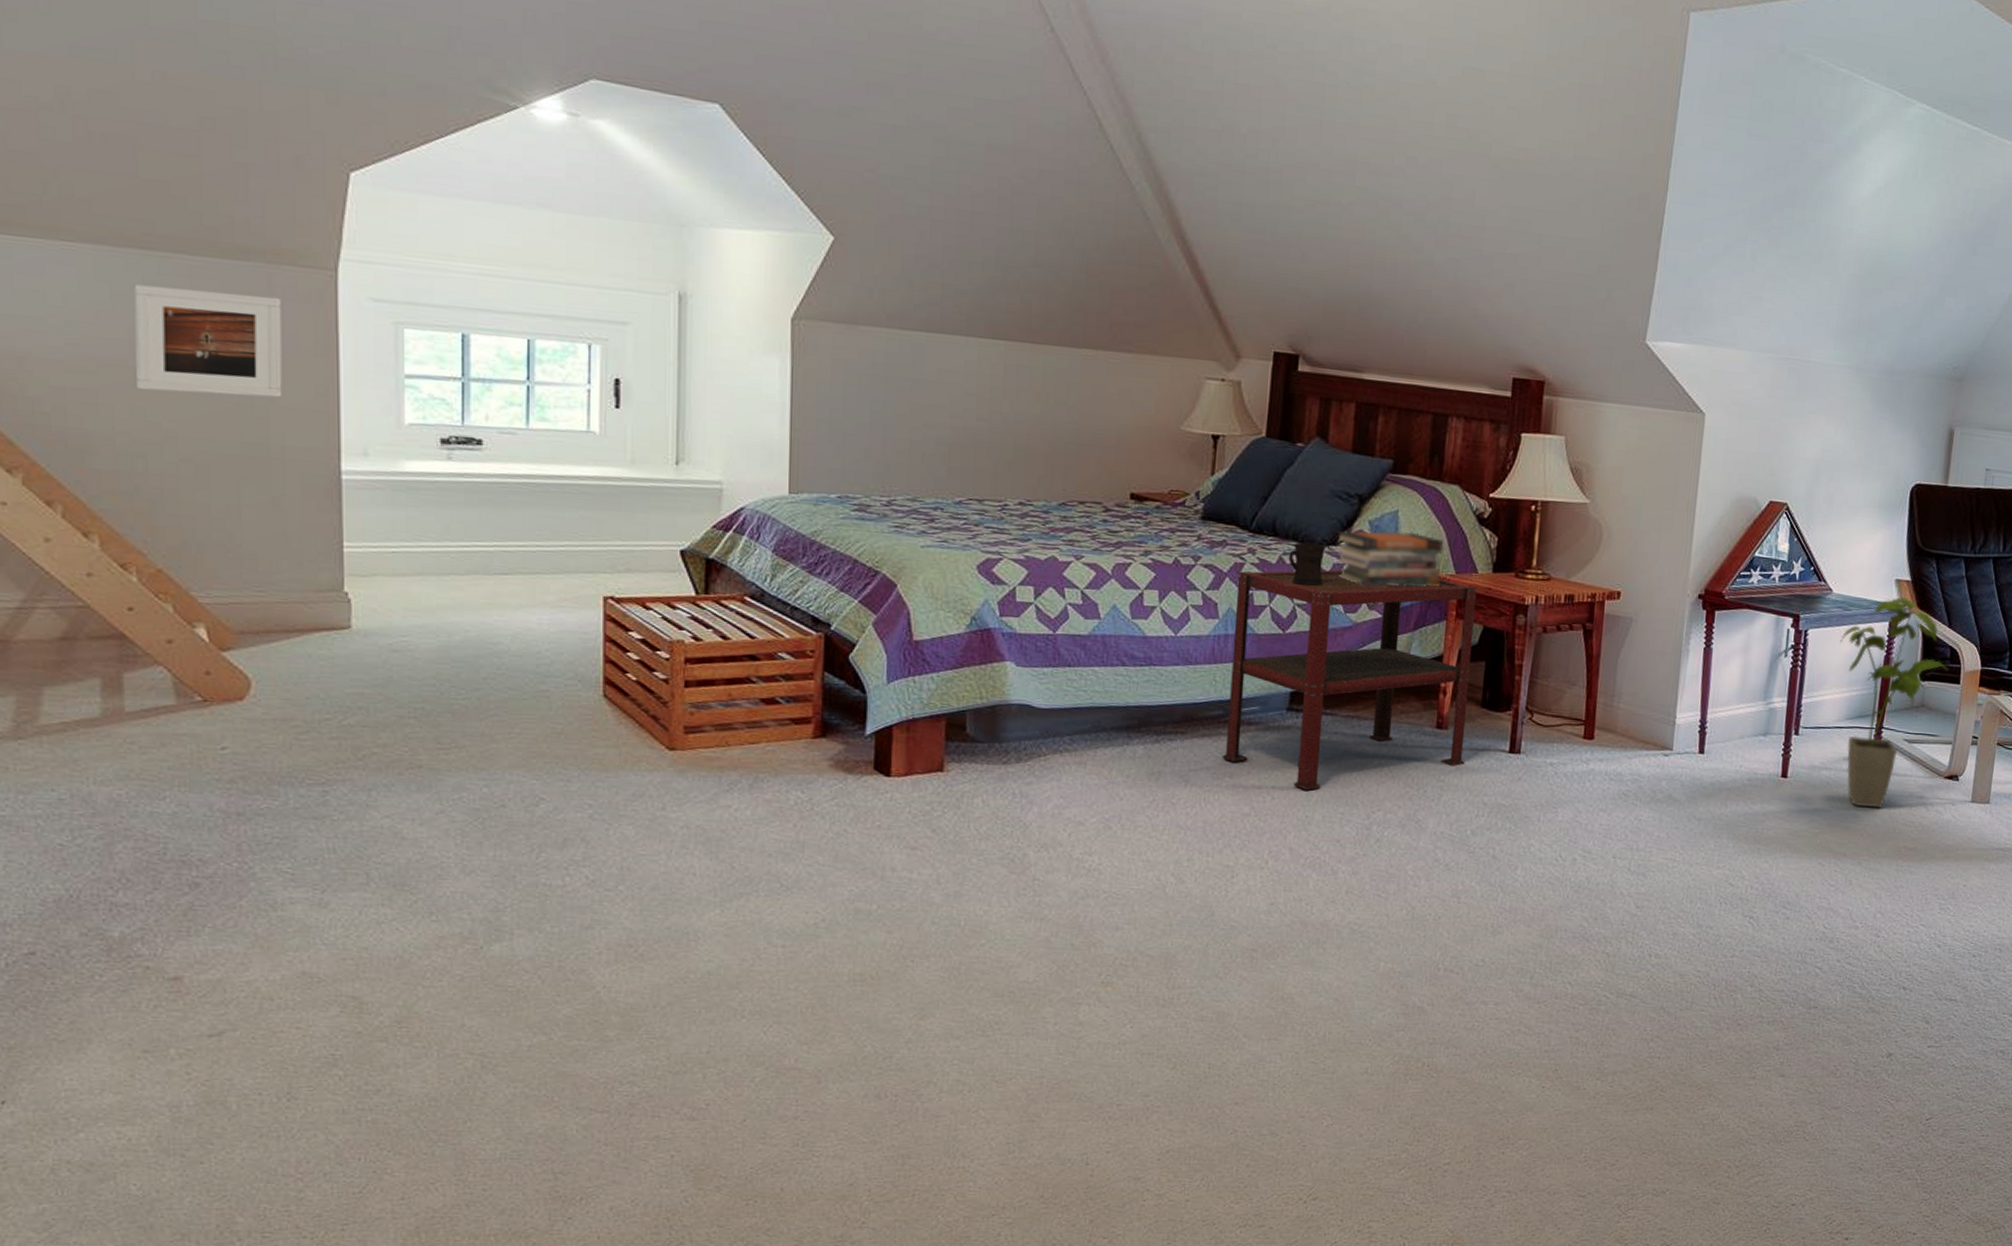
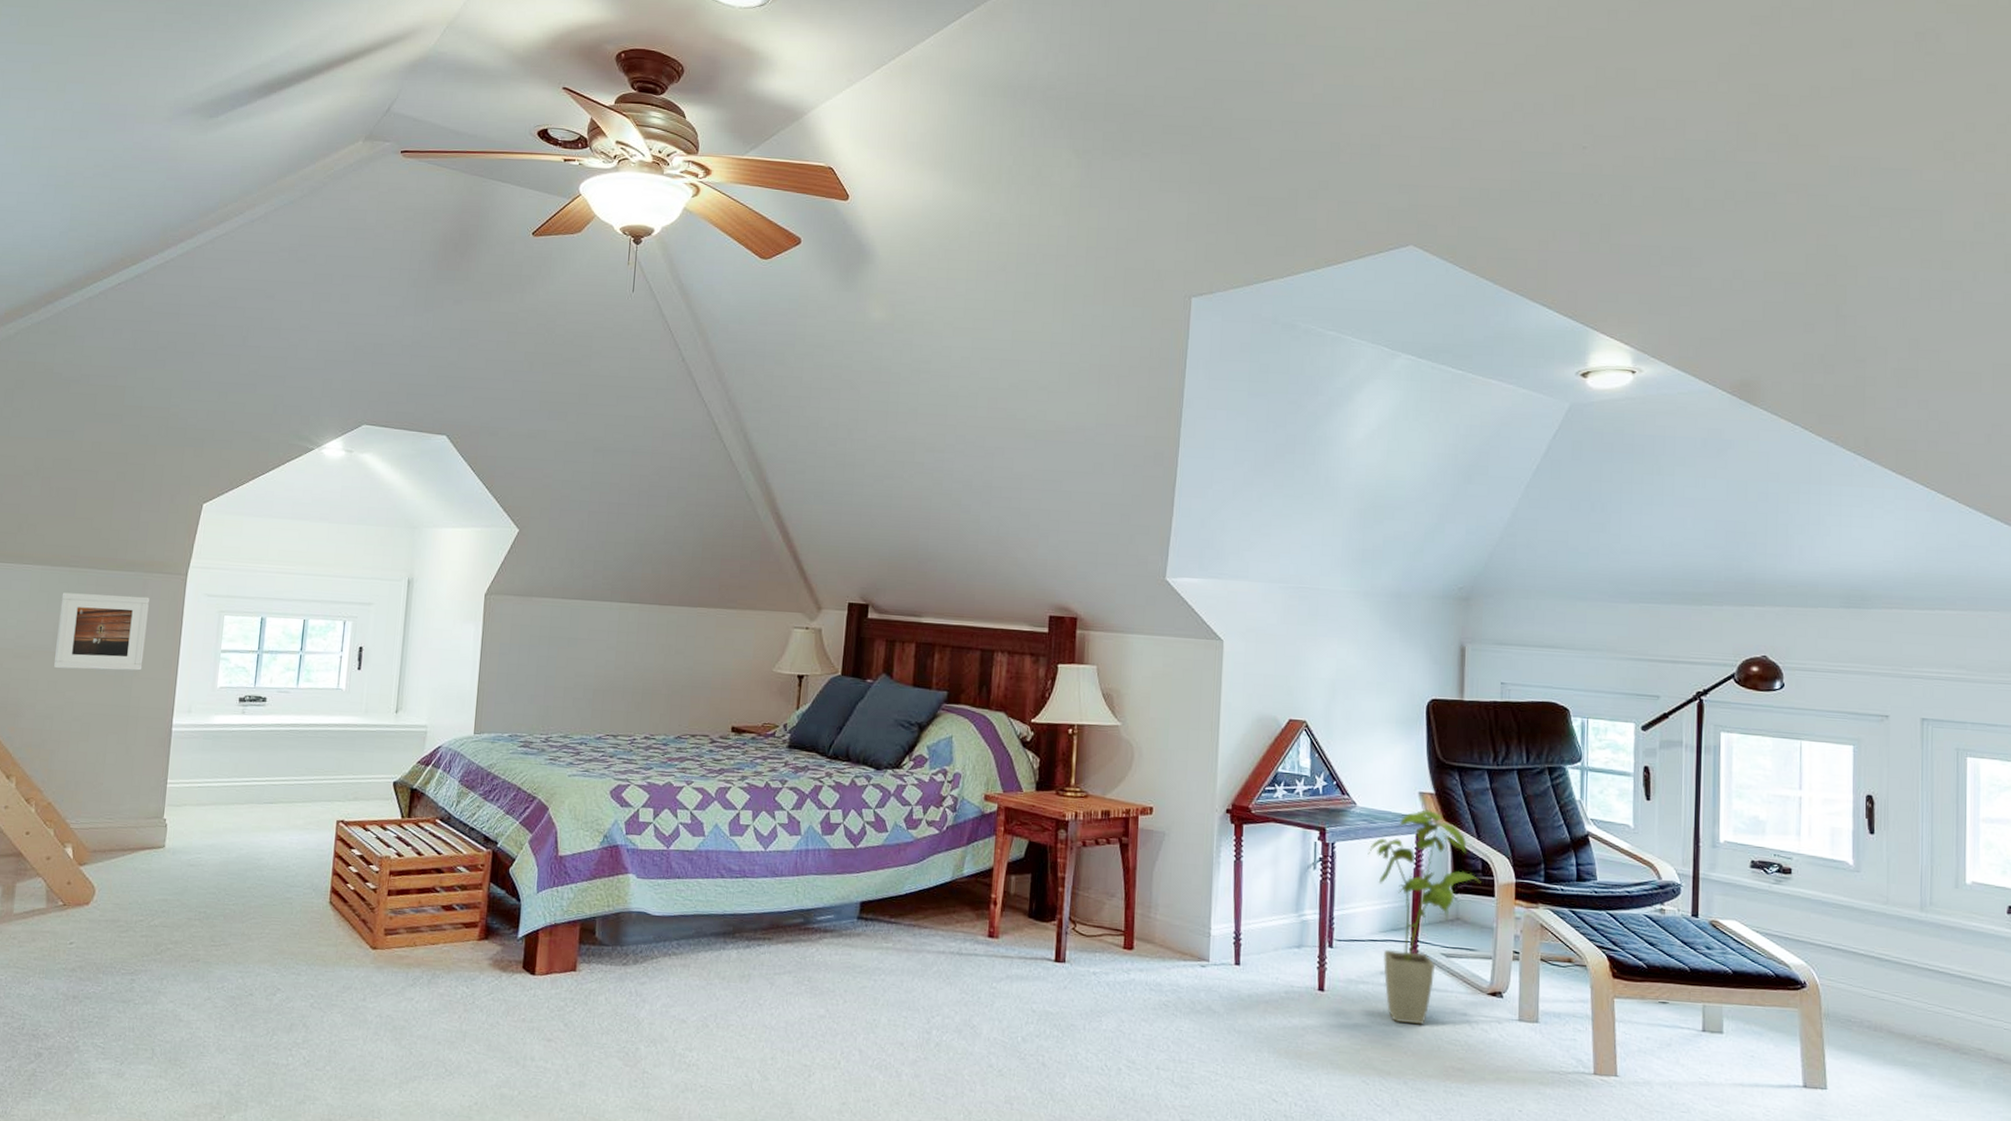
side table: present [1221,569,1477,790] -> none [801,790,1023,995]
mug: present [1288,542,1328,587] -> none [859,766,893,806]
book stack: present [1336,530,1444,587] -> none [899,755,992,805]

